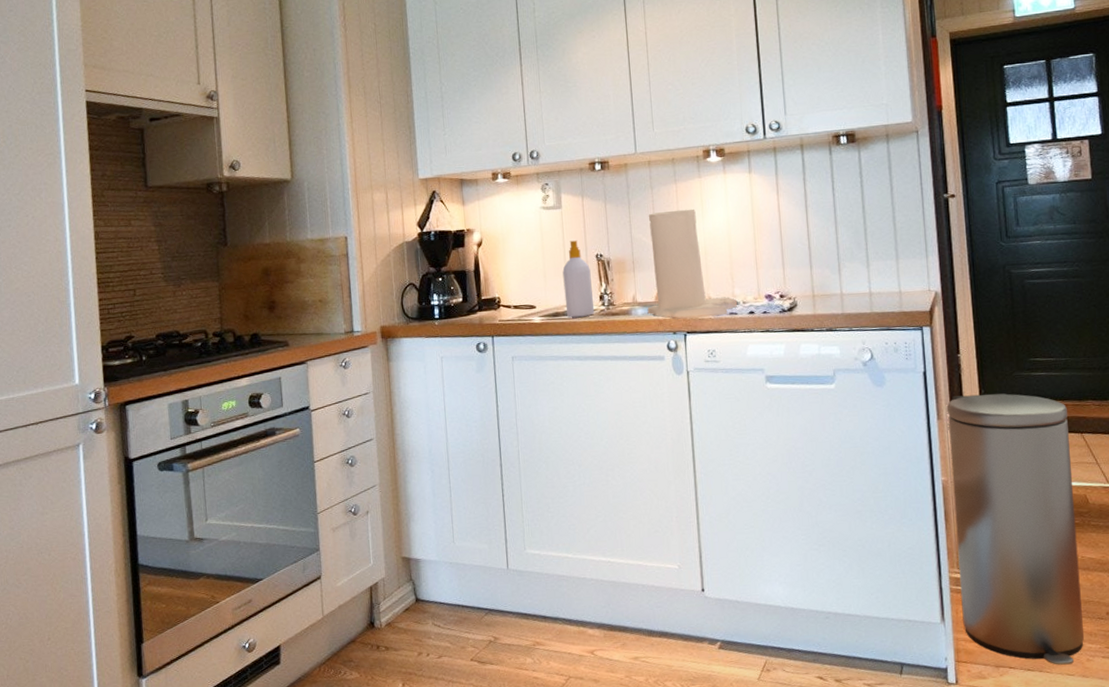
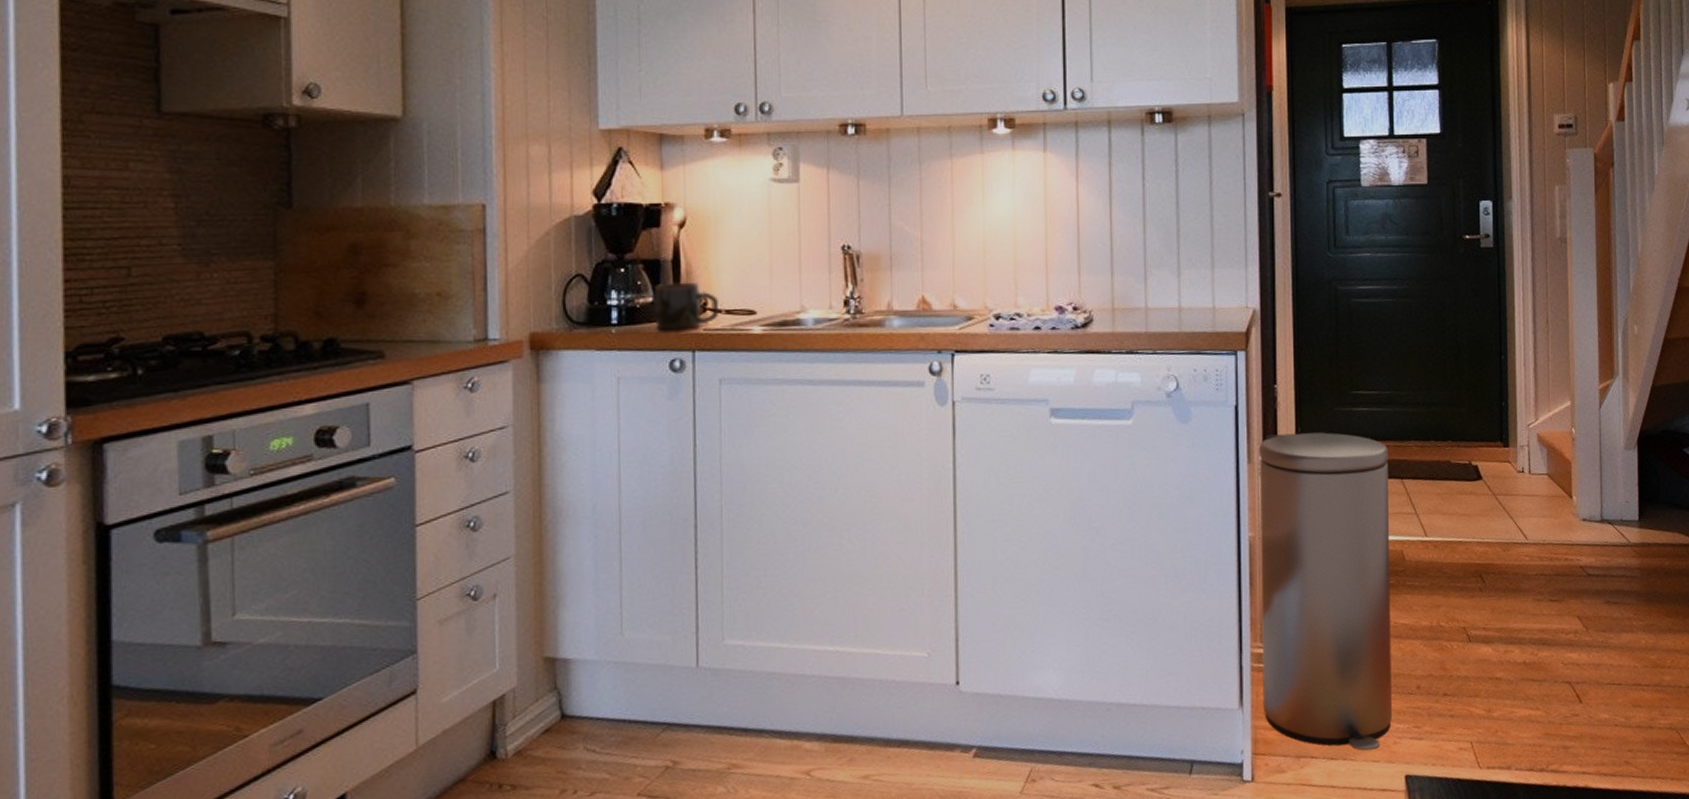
mug: none [462,286,509,324] -> present [653,282,718,334]
soap bottle: present [562,240,595,317] -> none [796,226,837,328]
paper towel: present [647,208,738,320] -> none [906,192,1021,334]

